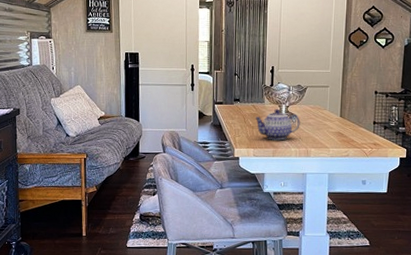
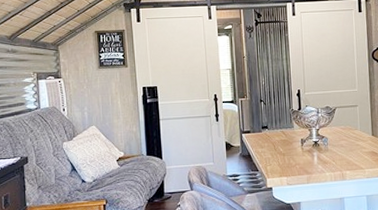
teapot: present [255,109,300,141] -> none [285,133,333,166]

